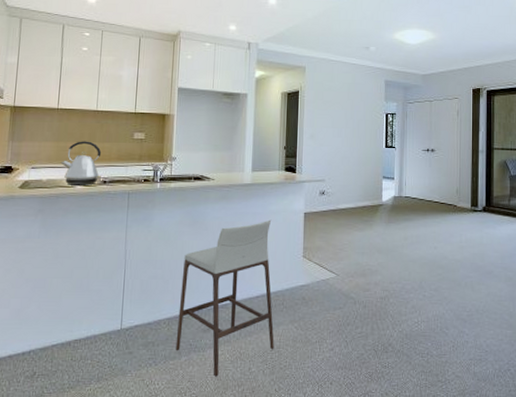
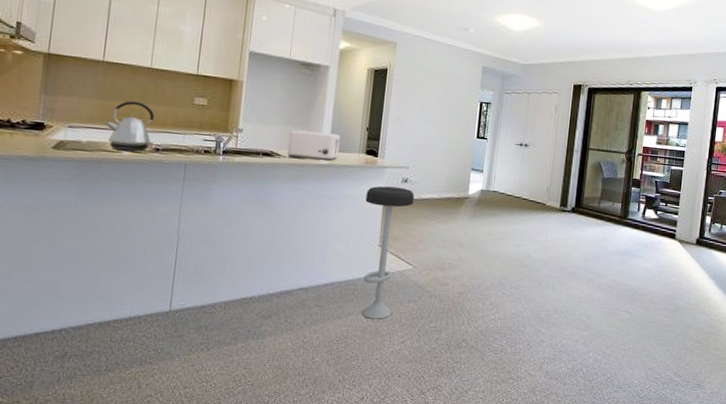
bar stool: present [175,219,274,377] -> none [231,204,348,365]
toaster: none [215,154,262,181] -> present [287,130,341,162]
bar stool: none [288,199,332,328] -> present [362,186,414,319]

